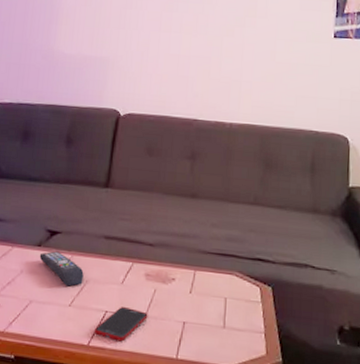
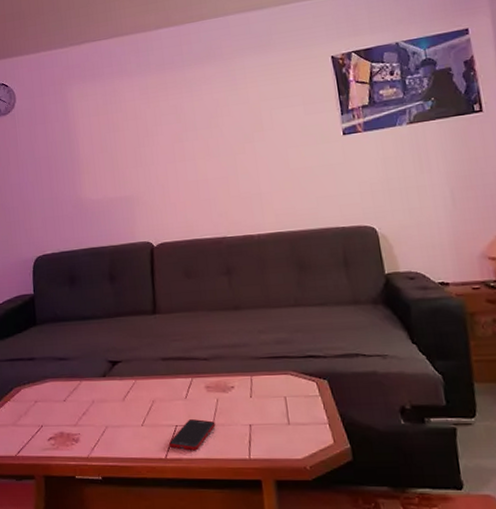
remote control: present [39,251,84,287] -> none [106,379,150,409]

